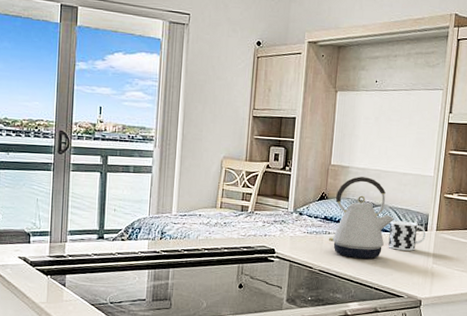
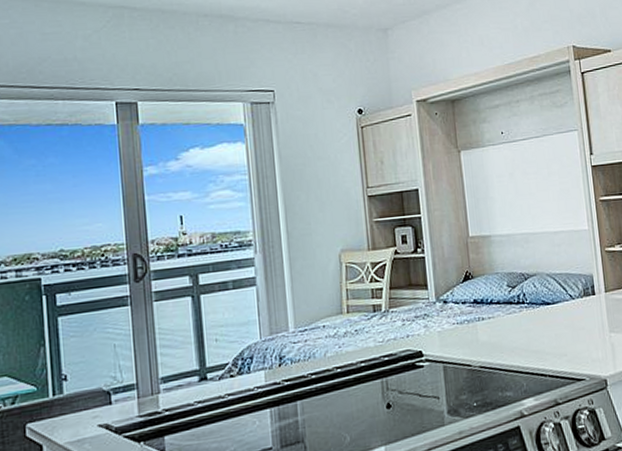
kettle: present [328,176,394,260] -> none [482,244,555,344]
cup: present [388,220,426,251] -> none [551,287,595,325]

